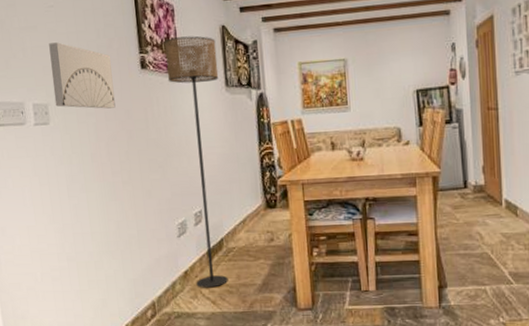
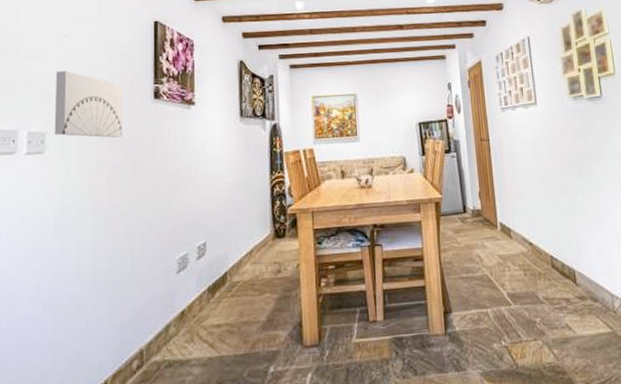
floor lamp: present [165,36,229,288] -> none [181,69,234,330]

